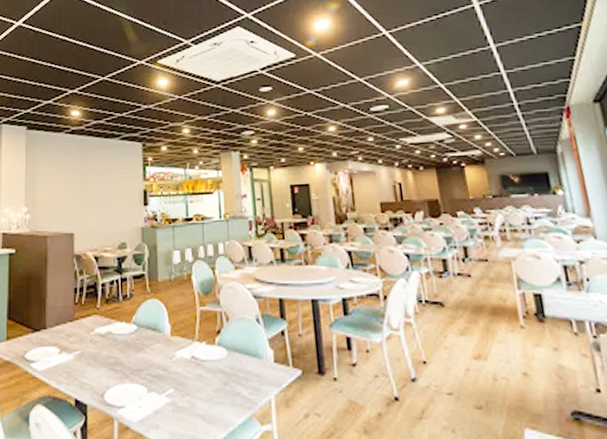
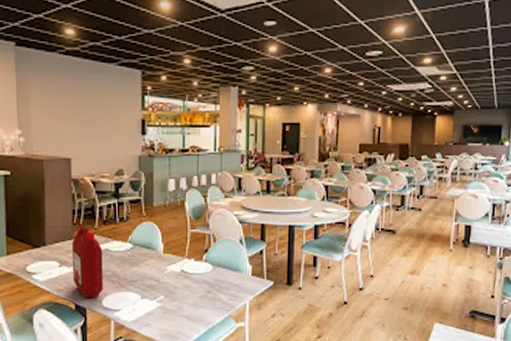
ketchup jug: none [73,304,106,392] -> present [72,224,103,298]

